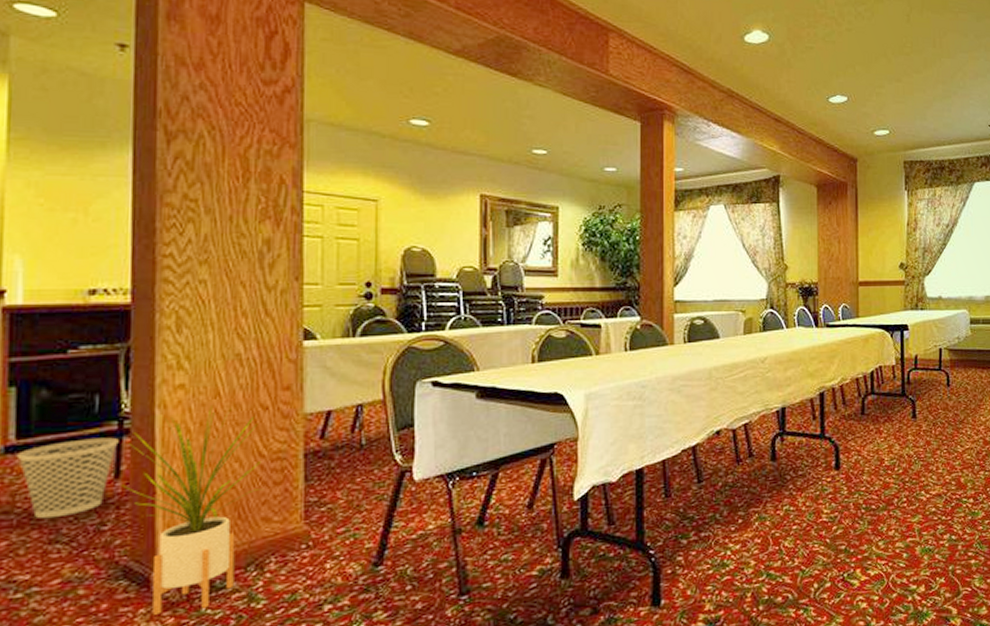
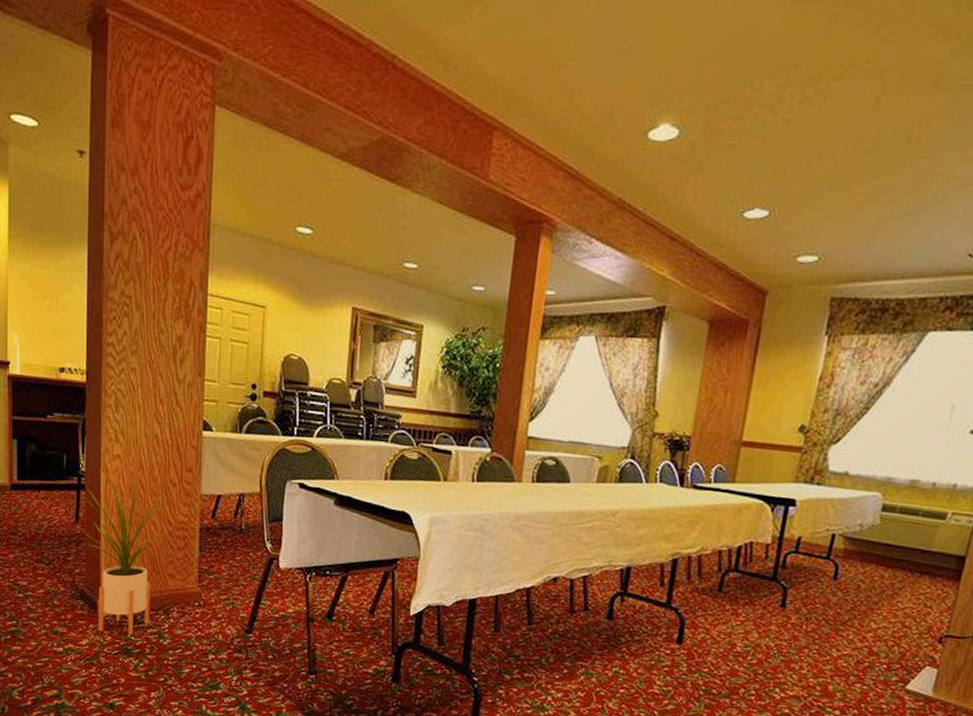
wastebasket: present [16,437,119,519] -> none [18,487,78,544]

